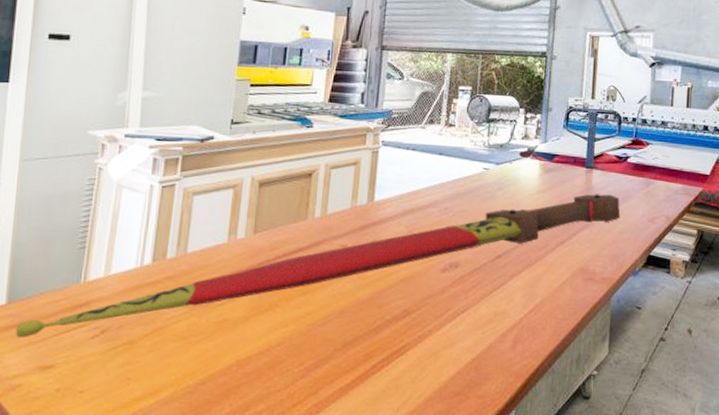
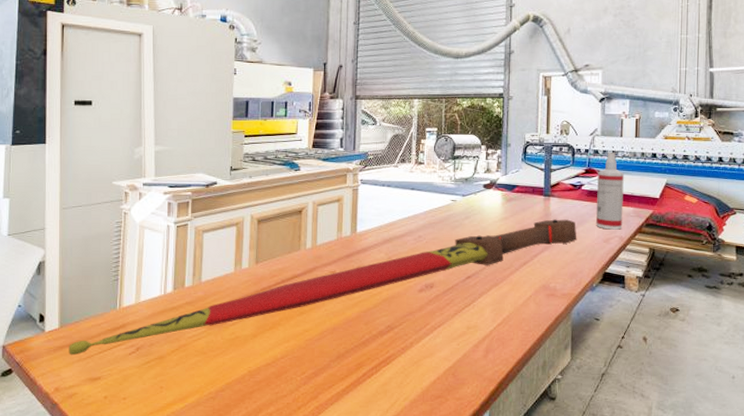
spray bottle: none [642,122,673,208] -> present [596,152,624,230]

